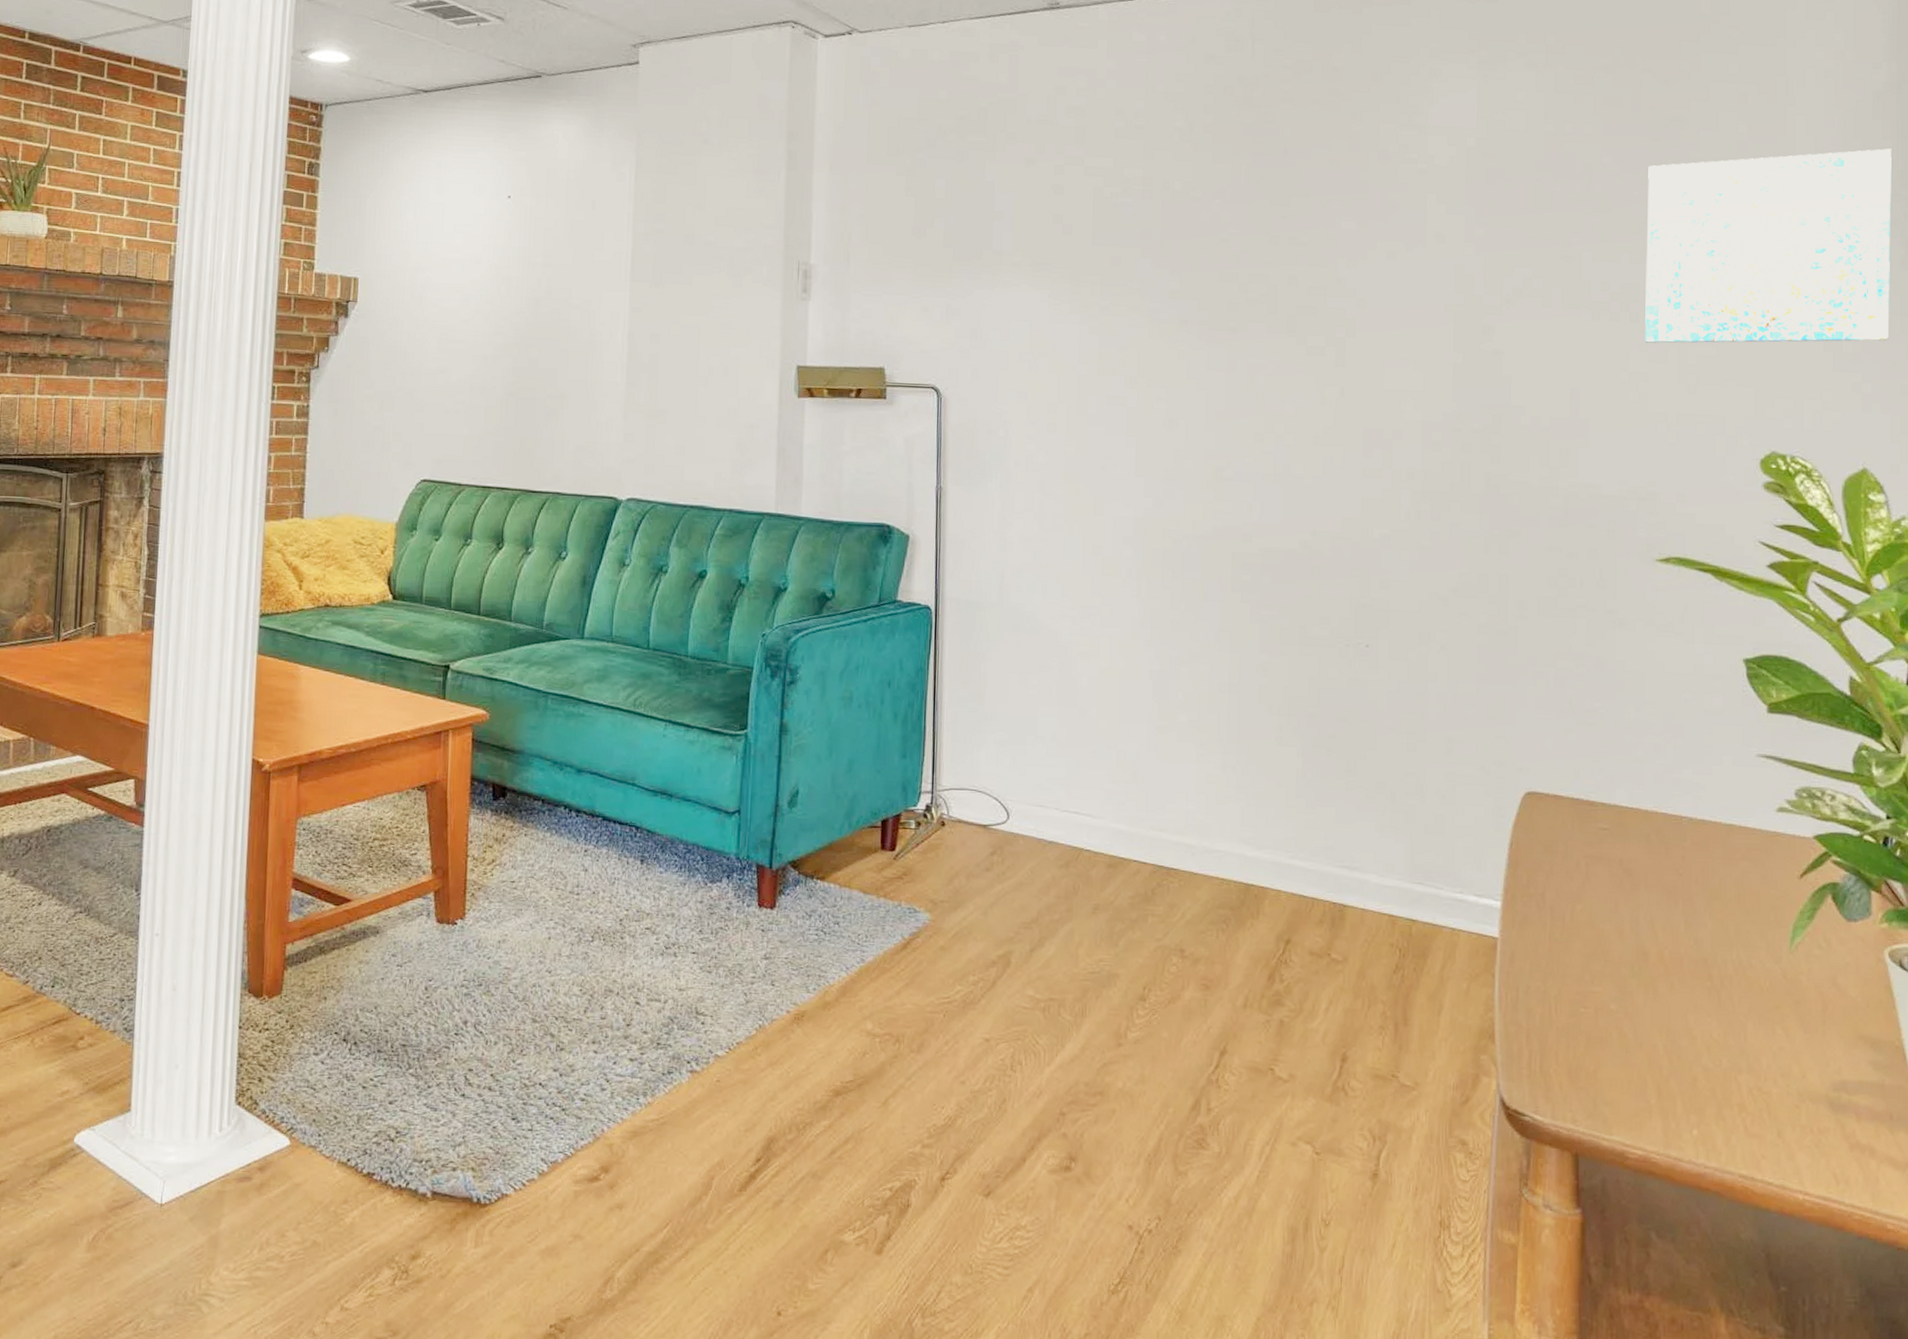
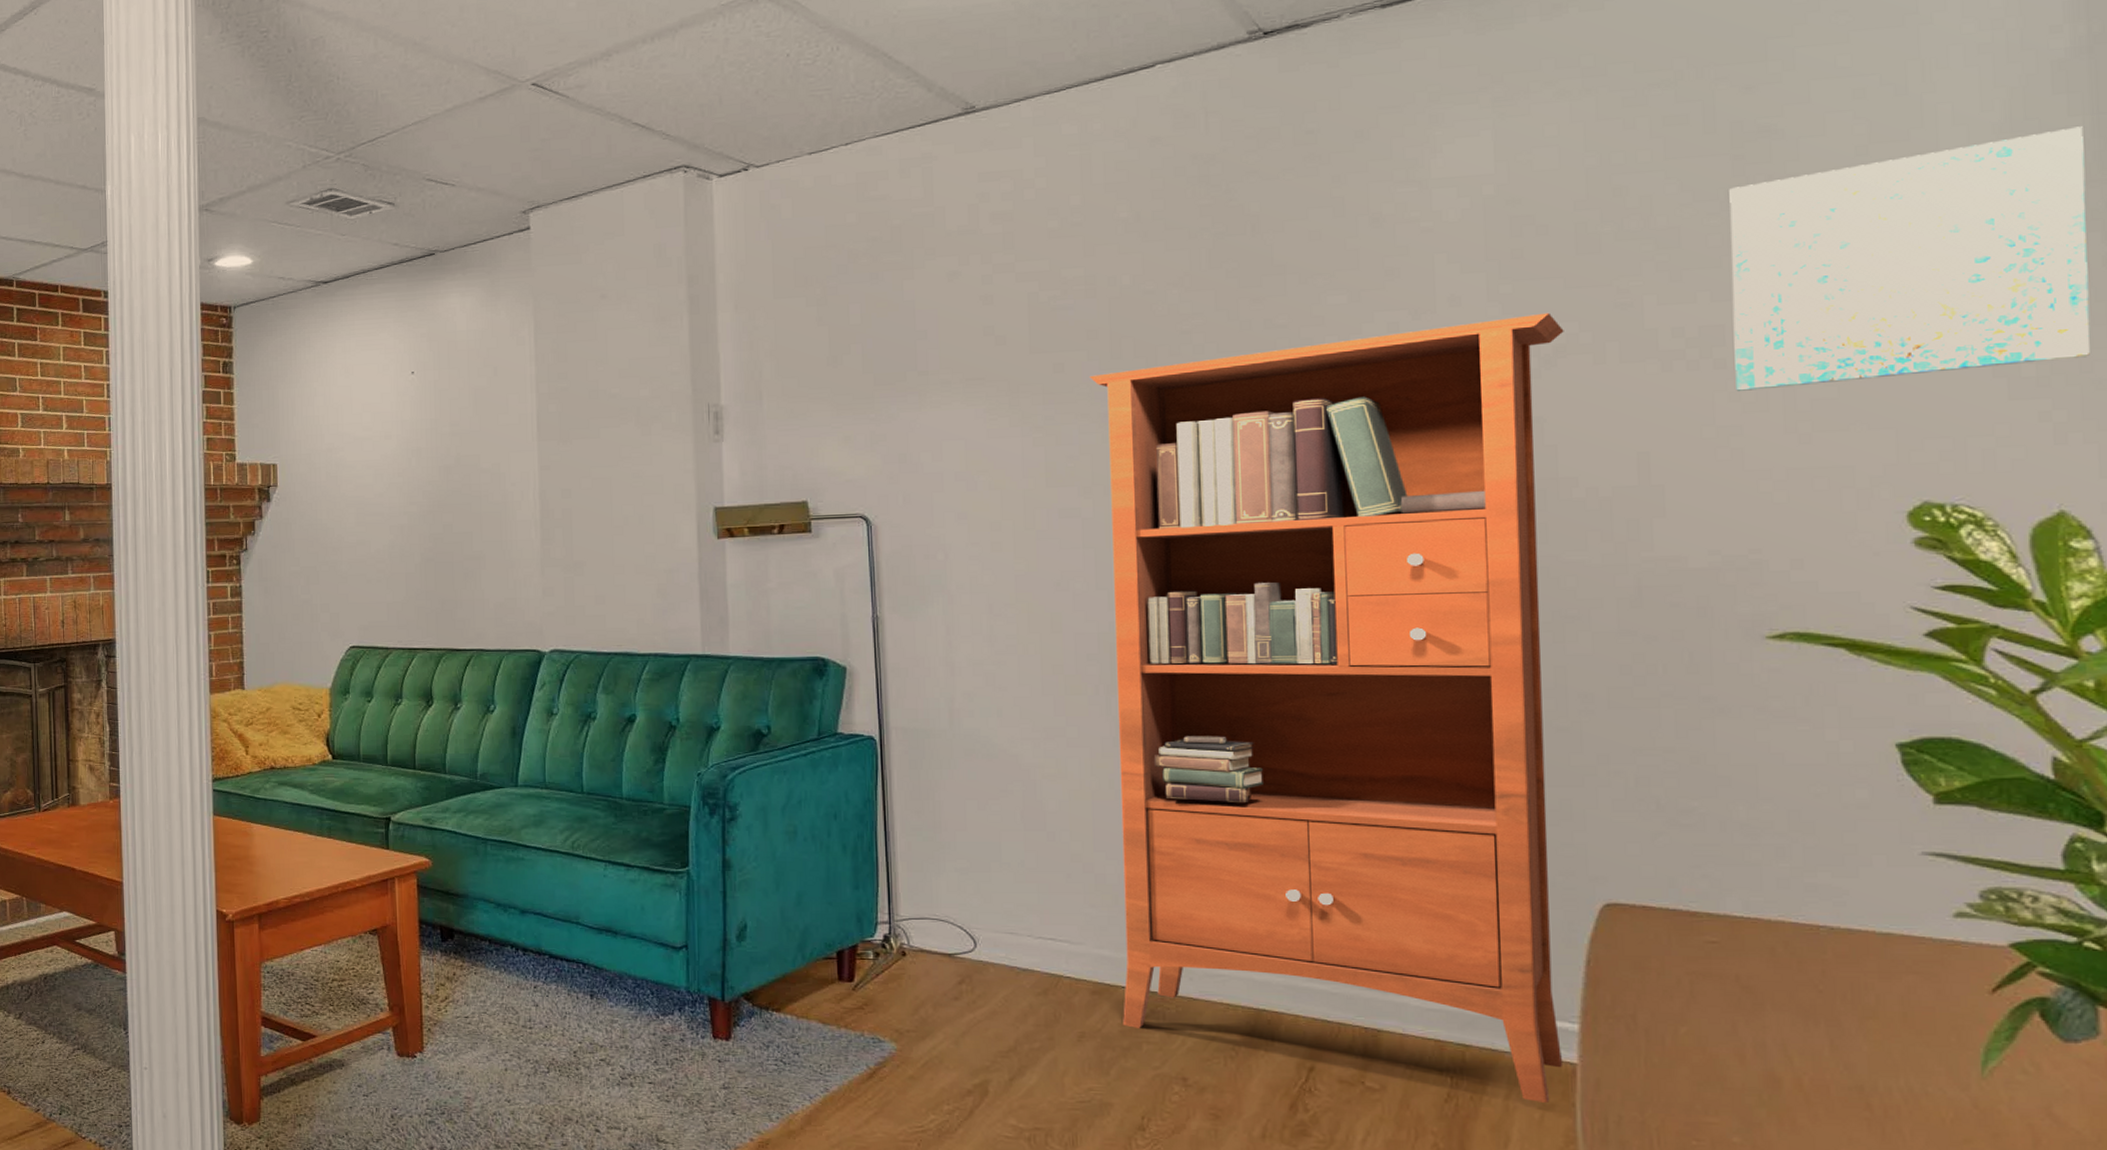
bookcase: none [1133,257,1522,974] -> present [1089,312,1564,1103]

